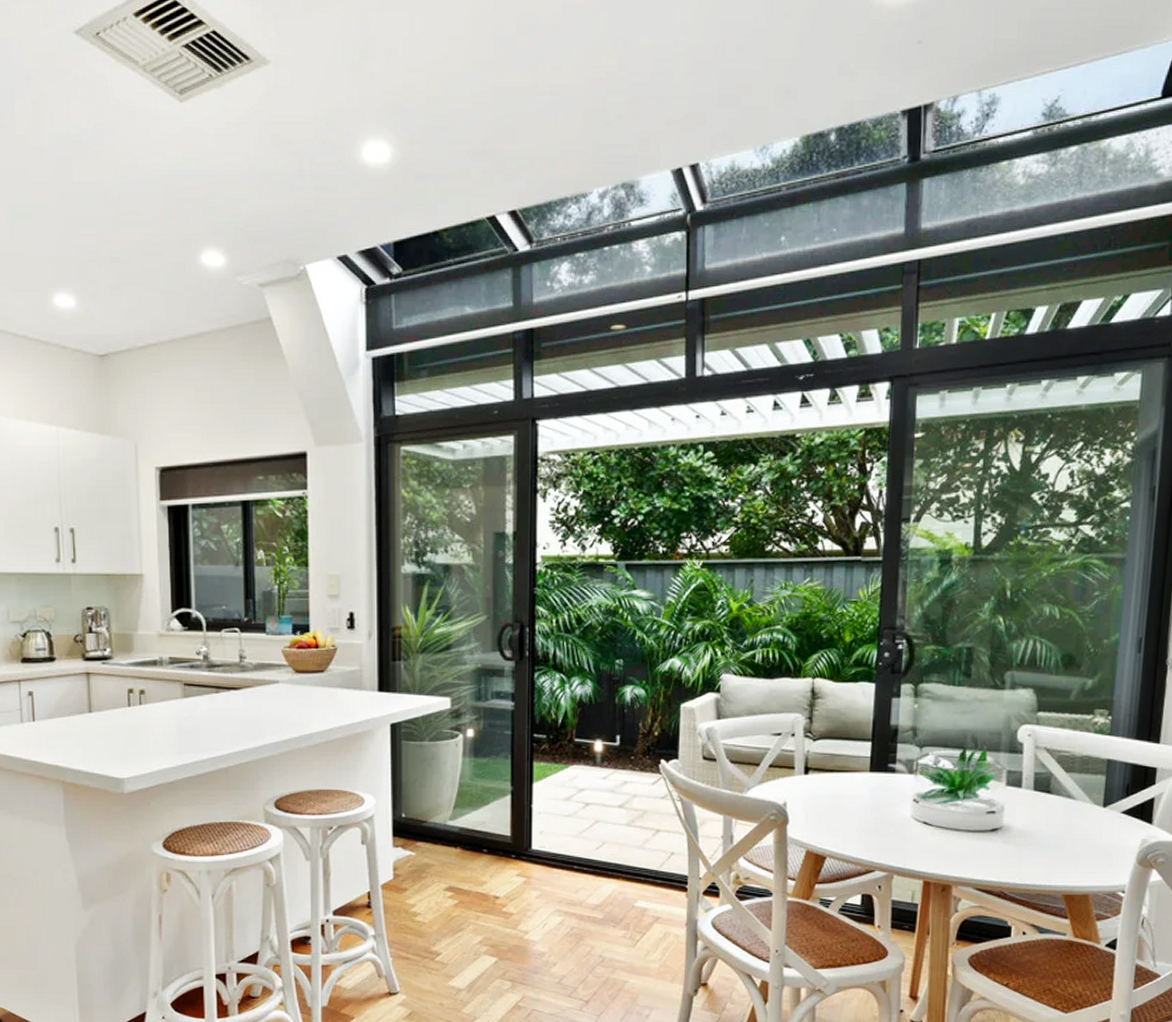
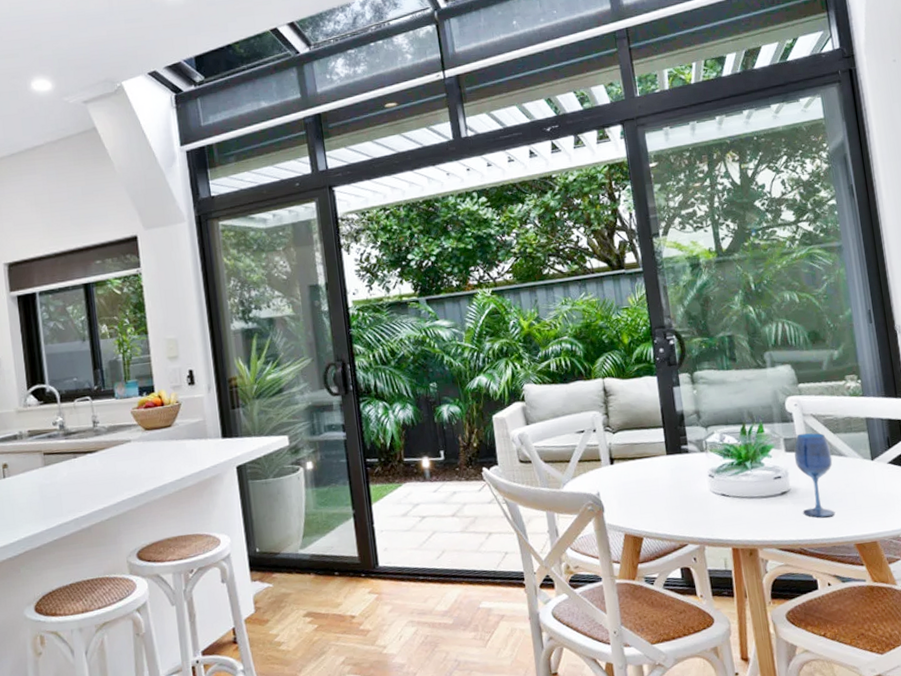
wineglass: none [1011,767,1059,861] -> present [794,432,836,517]

